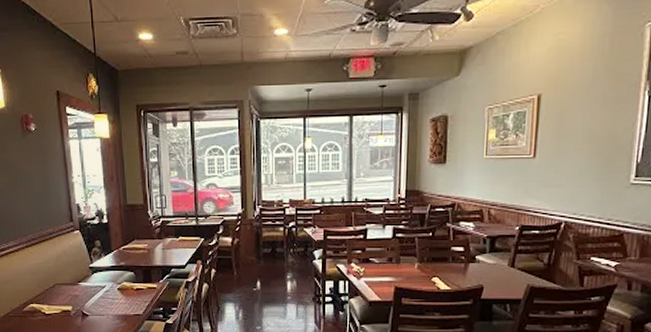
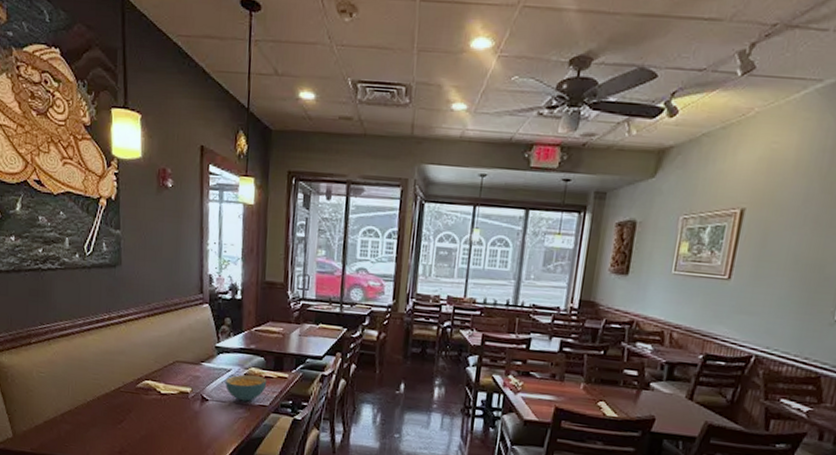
cereal bowl: none [102,288,139,313] -> present [225,374,267,402]

